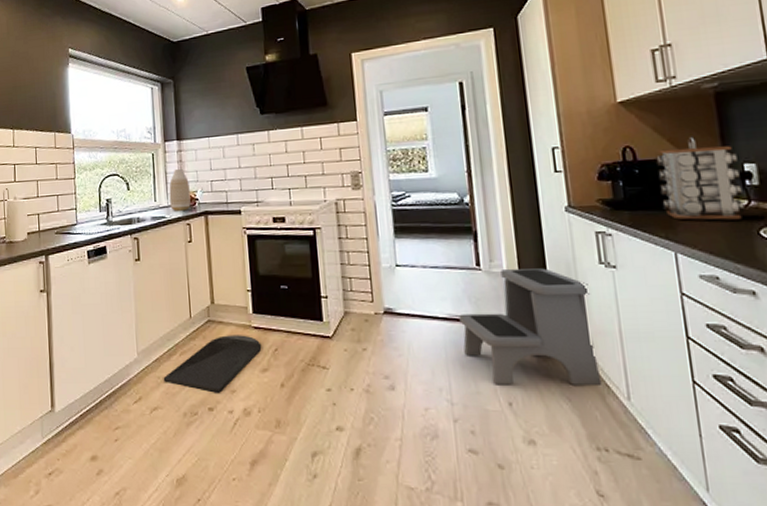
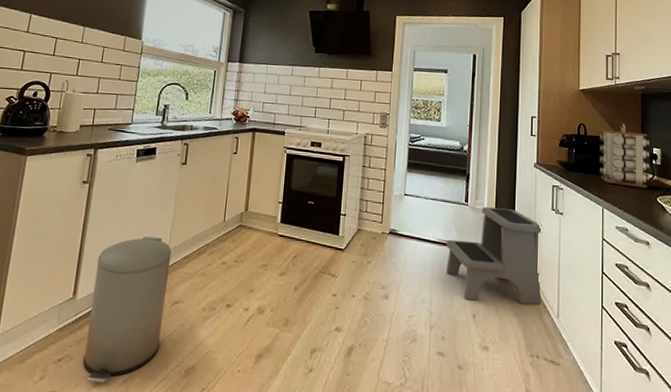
pedal bin: none [68,341,146,496] -> present [83,236,172,383]
door mat: present [163,335,261,393] -> none [189,240,283,292]
vase: present [169,168,191,211] -> none [223,87,244,125]

